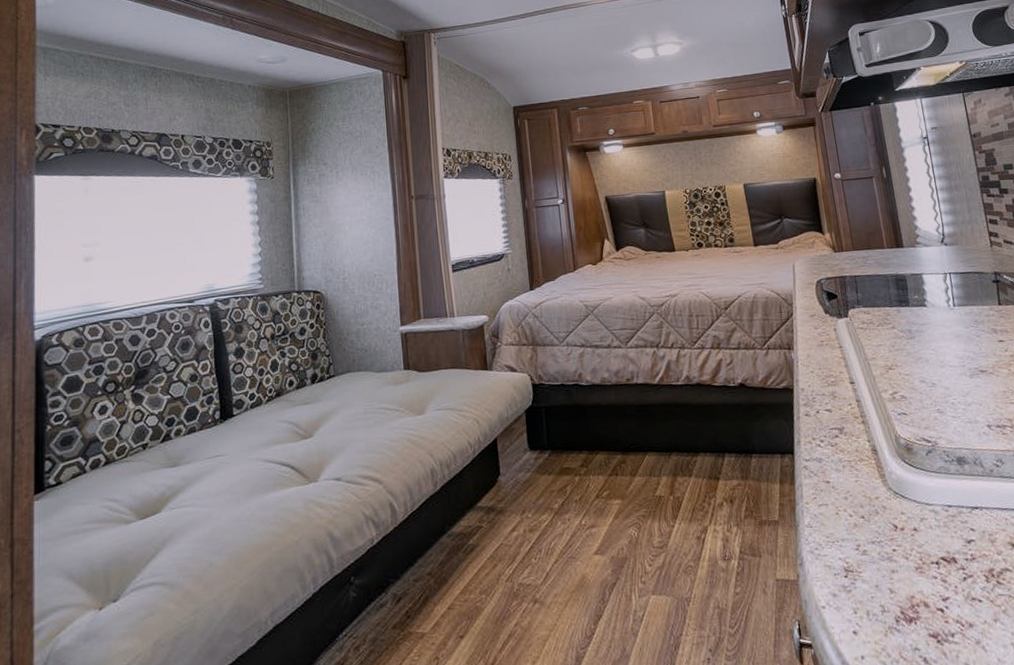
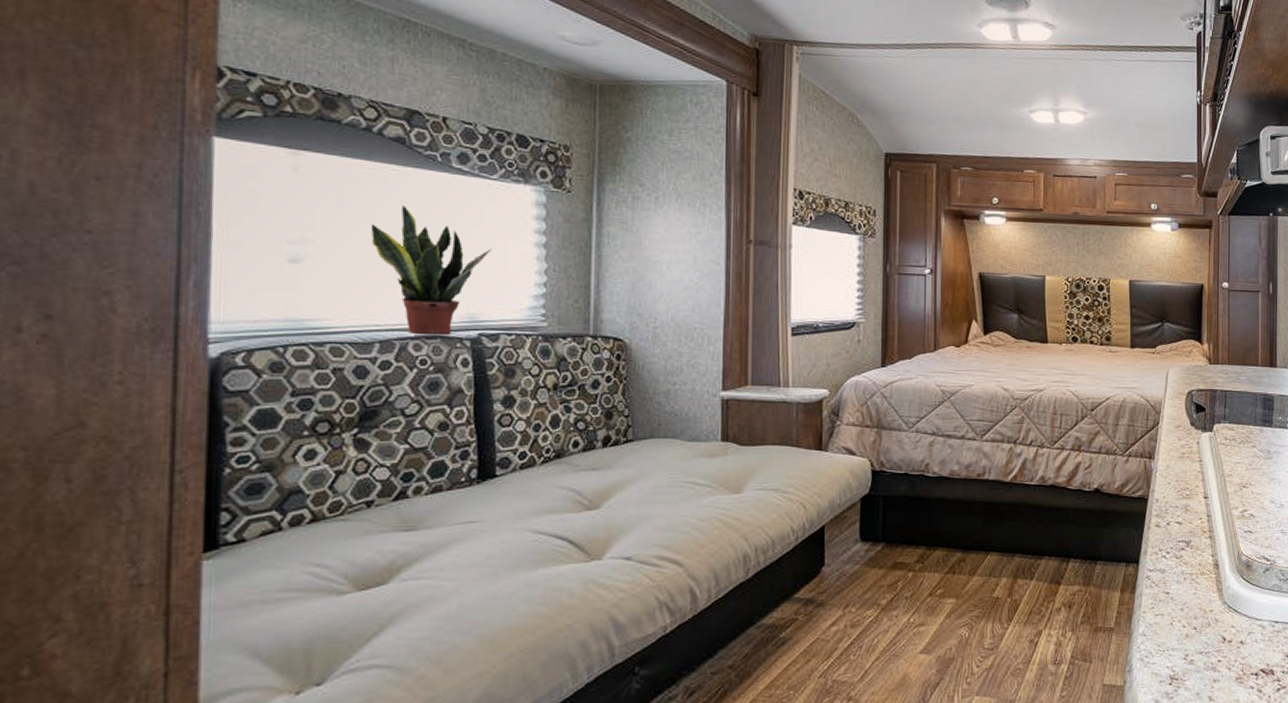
potted plant: none [137,206,221,307] -> present [370,204,493,336]

